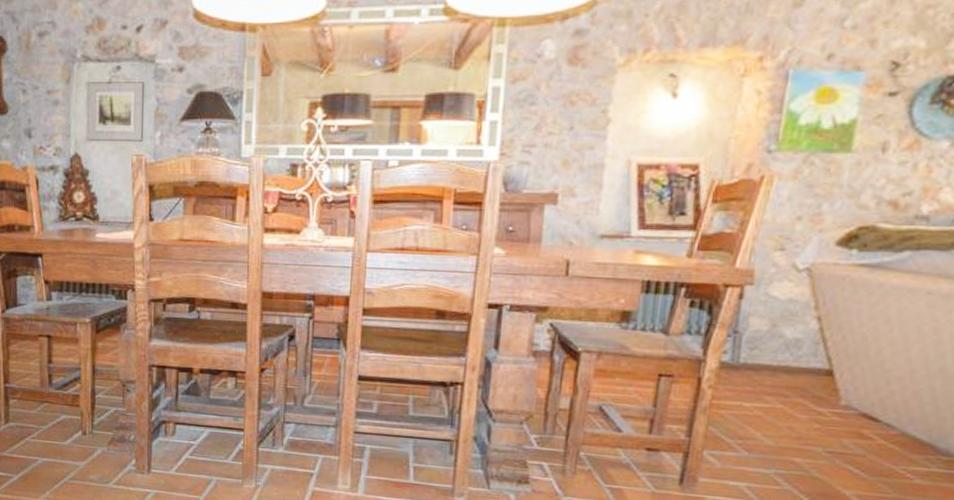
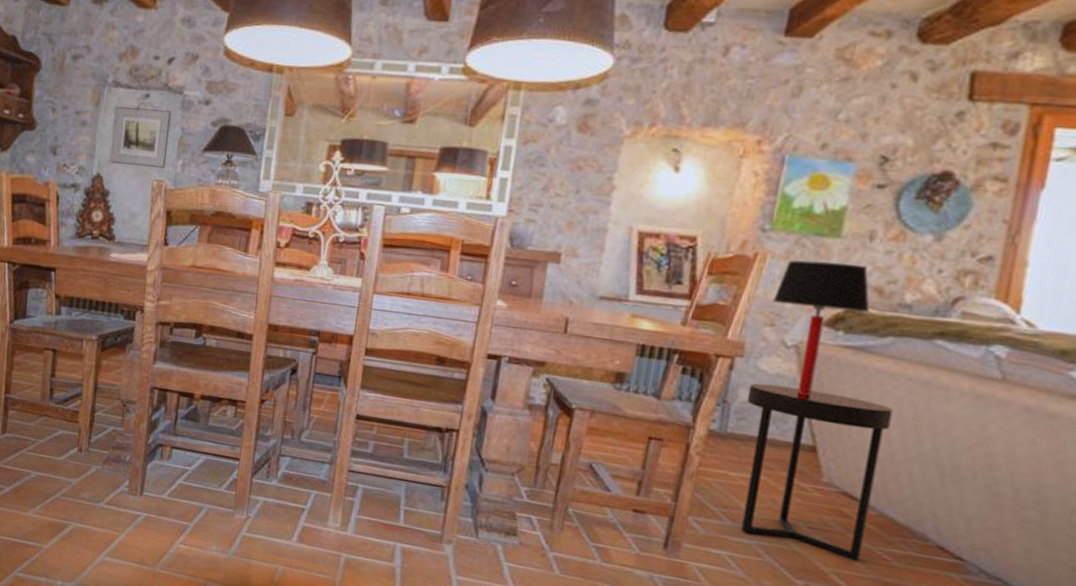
side table: none [758,310,912,482] -> present [741,383,893,561]
table lamp: none [781,178,885,318] -> present [772,260,870,395]

